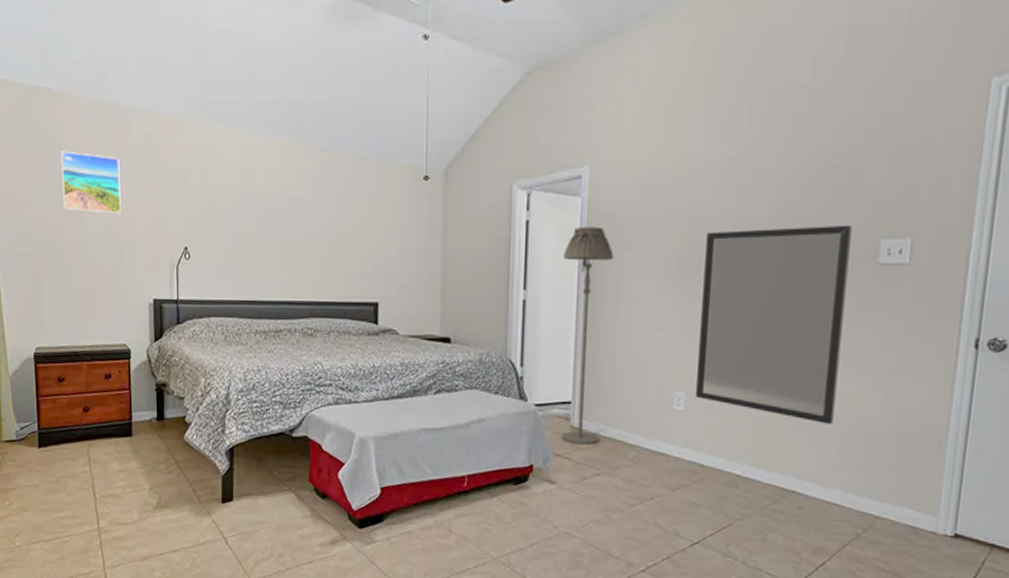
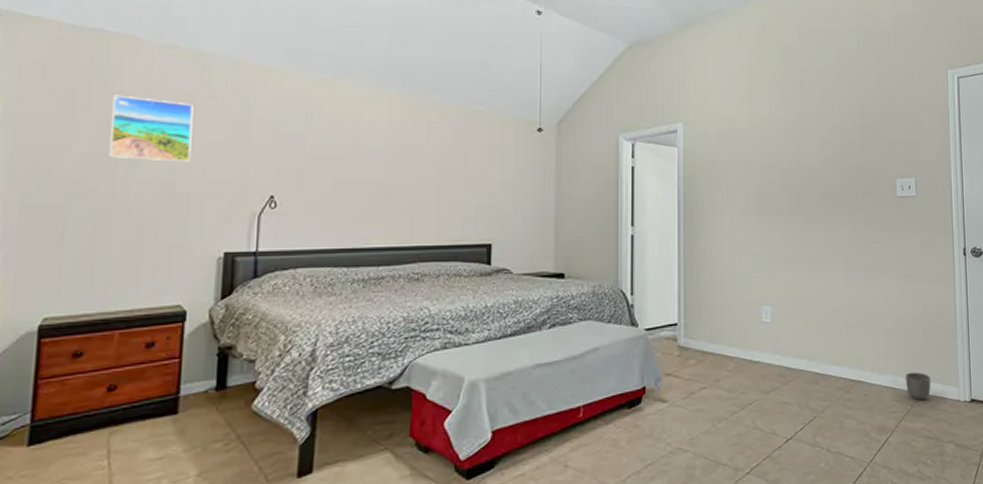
floor lamp: present [561,226,614,445] -> none [665,171,706,362]
home mirror: present [695,225,852,424] -> none [777,168,881,322]
planter: none [859,489,897,526] -> present [906,372,931,401]

